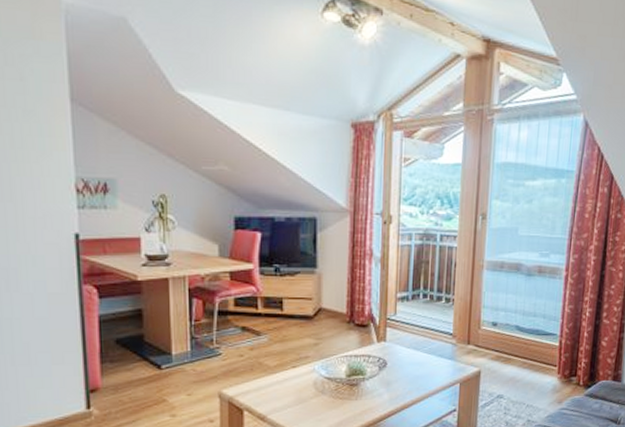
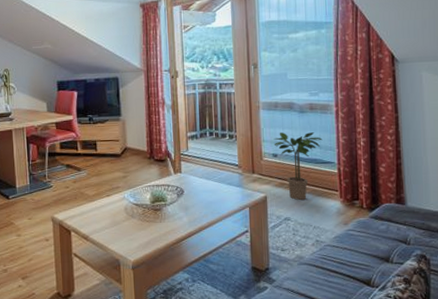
potted plant: none [494,298,548,375] -> present [273,132,323,200]

